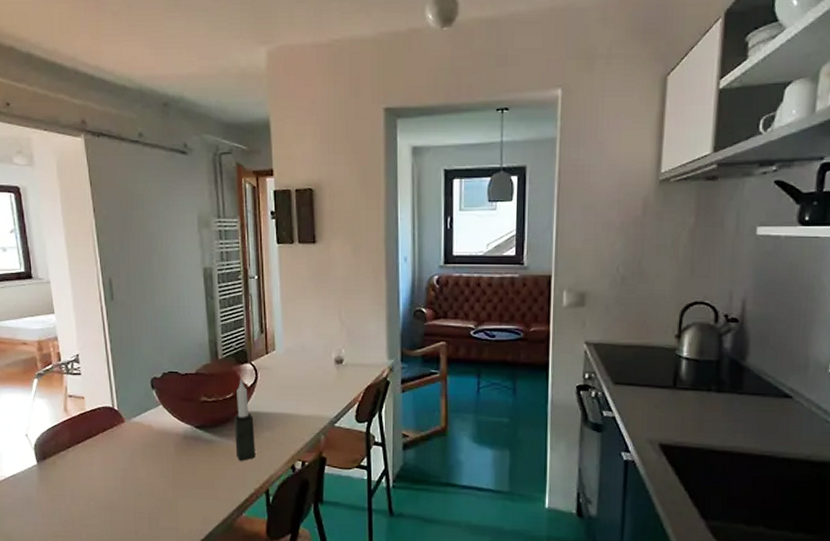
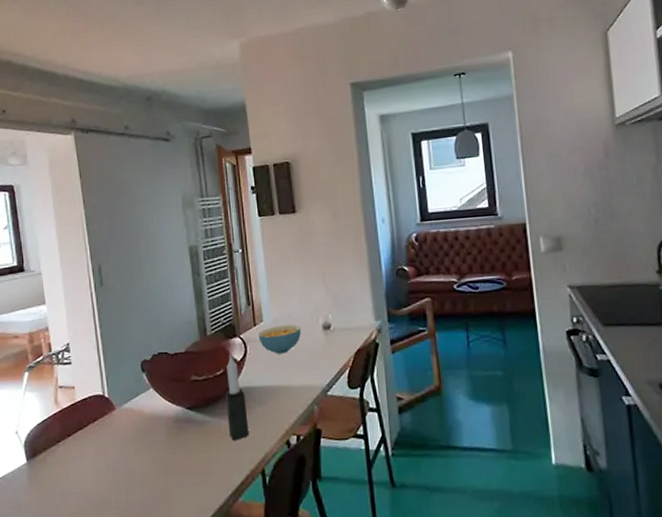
cereal bowl: none [270,356,313,383] -> present [258,324,301,354]

